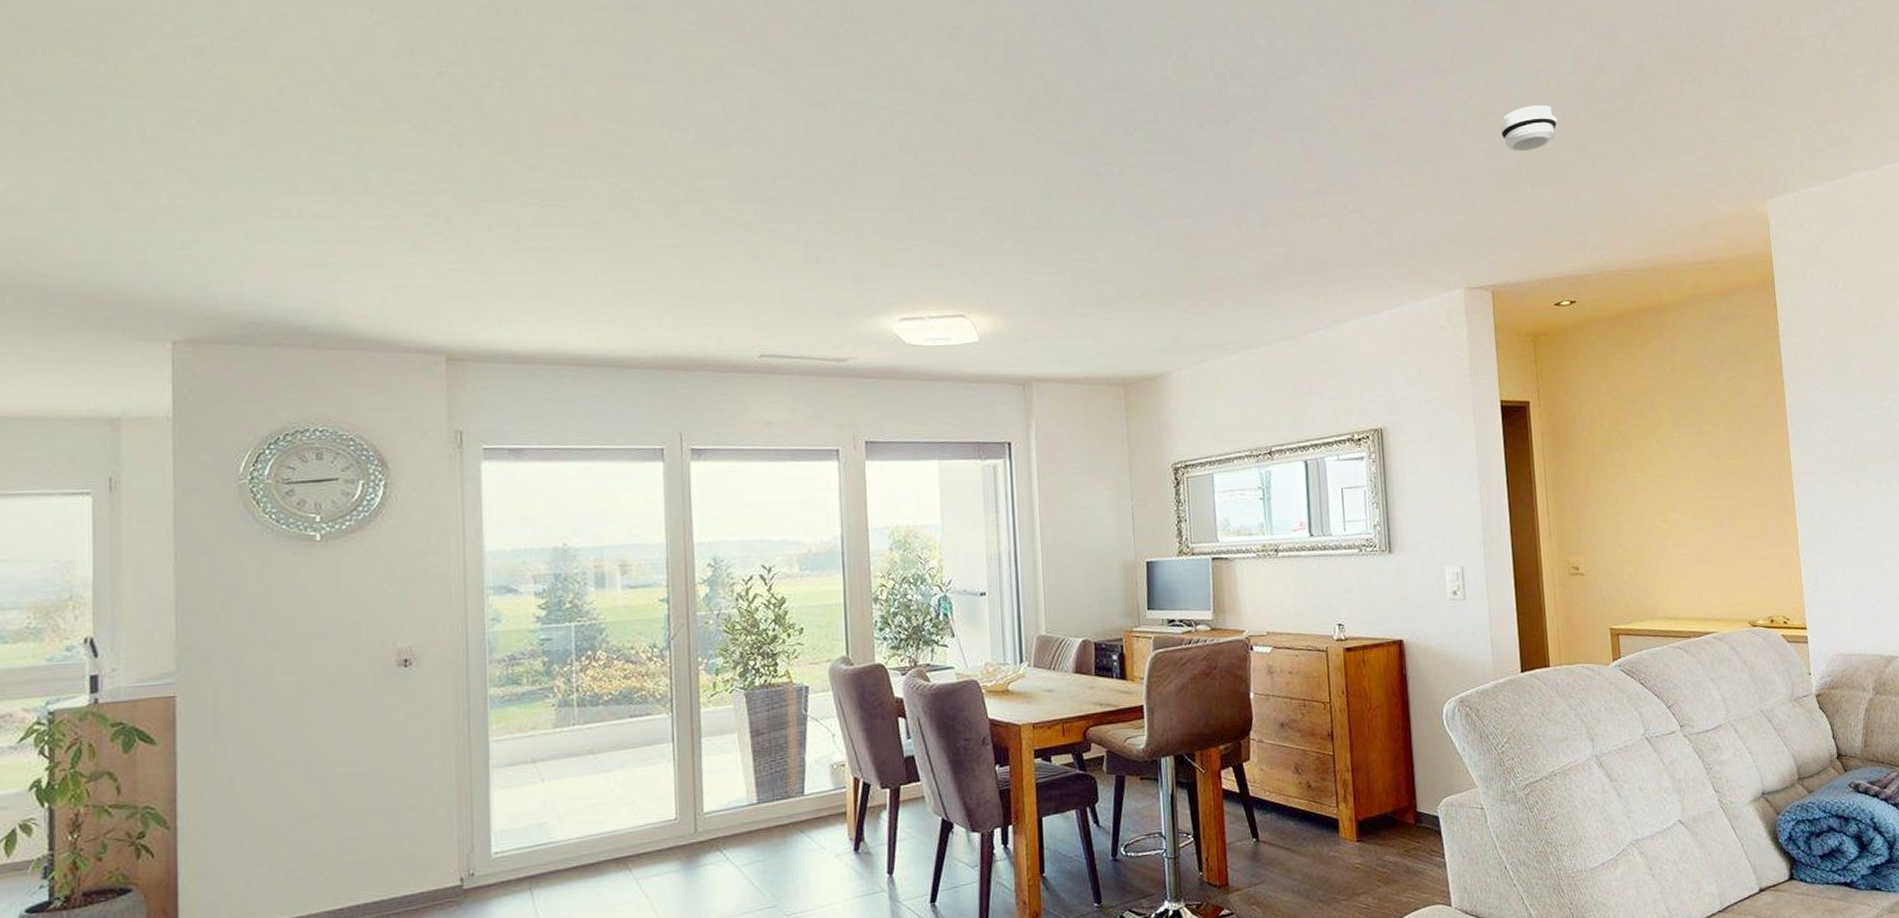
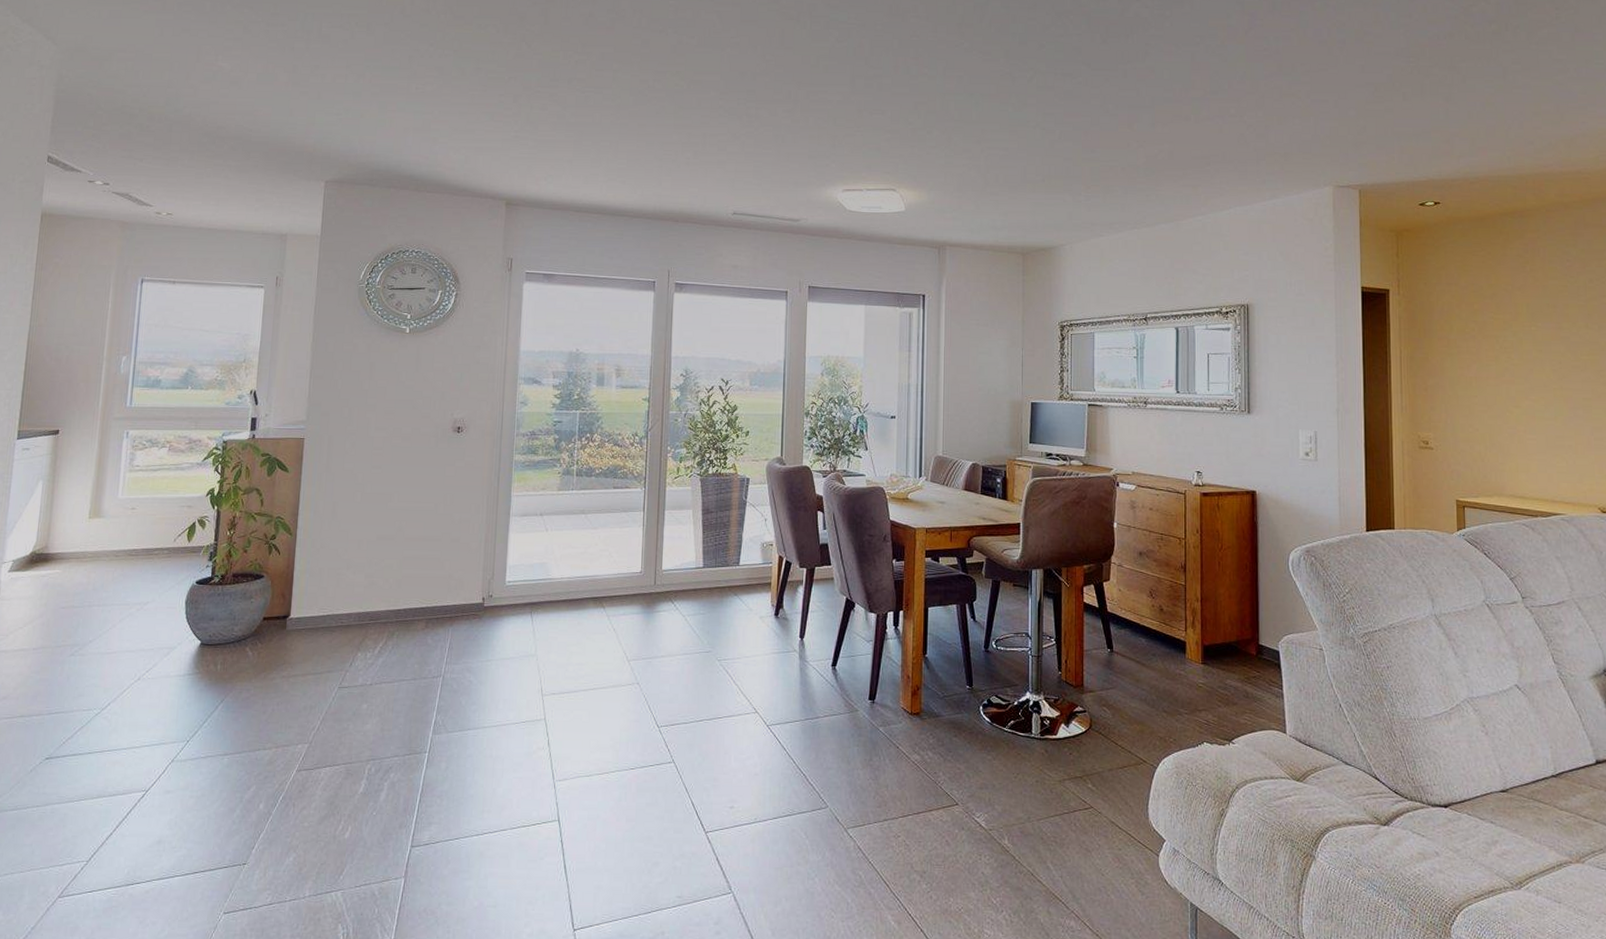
smoke detector: present [1501,105,1557,152] -> none [1377,28,1432,68]

